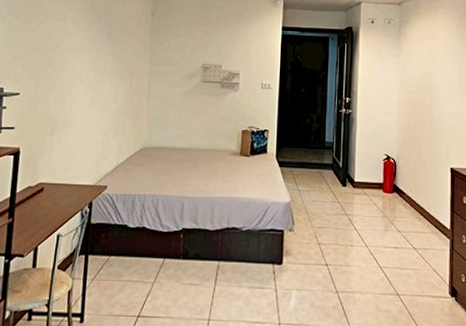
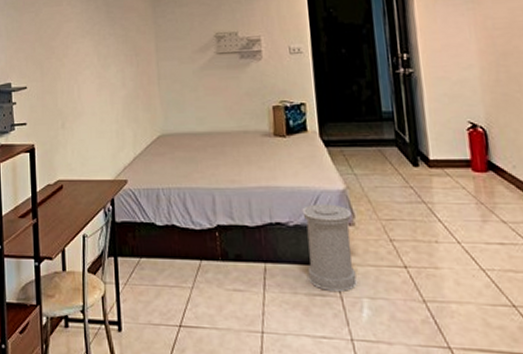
trash can: none [252,213,292,285] -> present [302,204,357,291]

